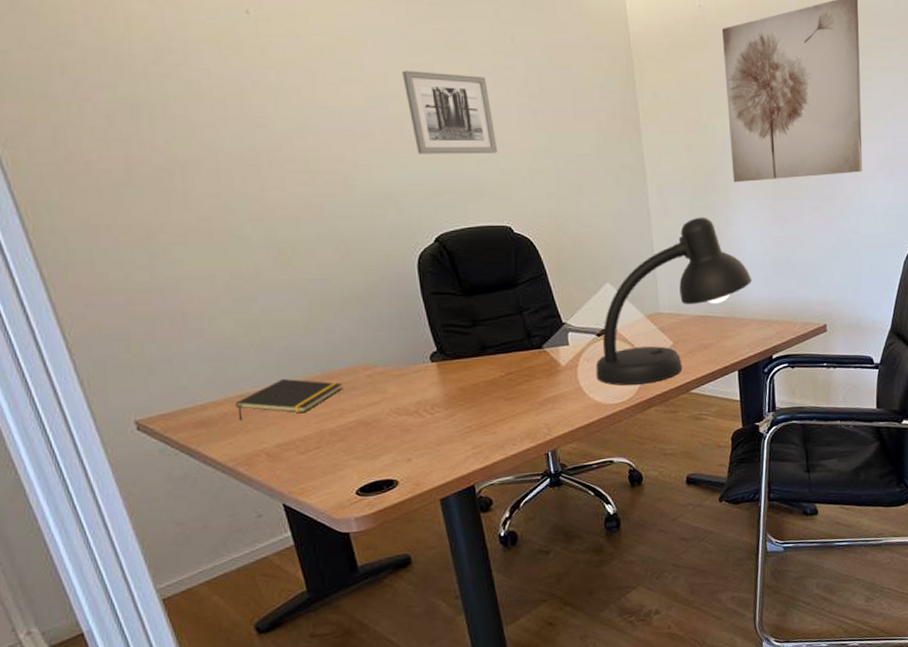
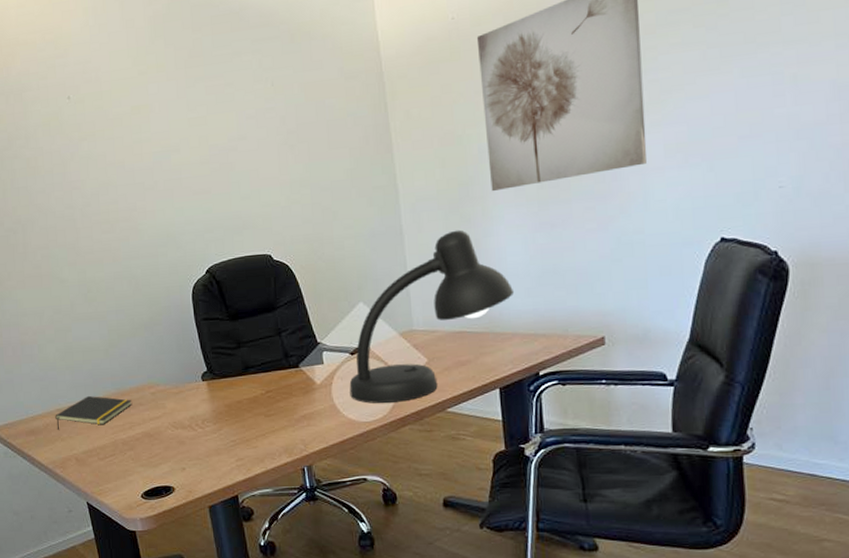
wall art: present [402,70,498,154] -> none [181,121,260,197]

